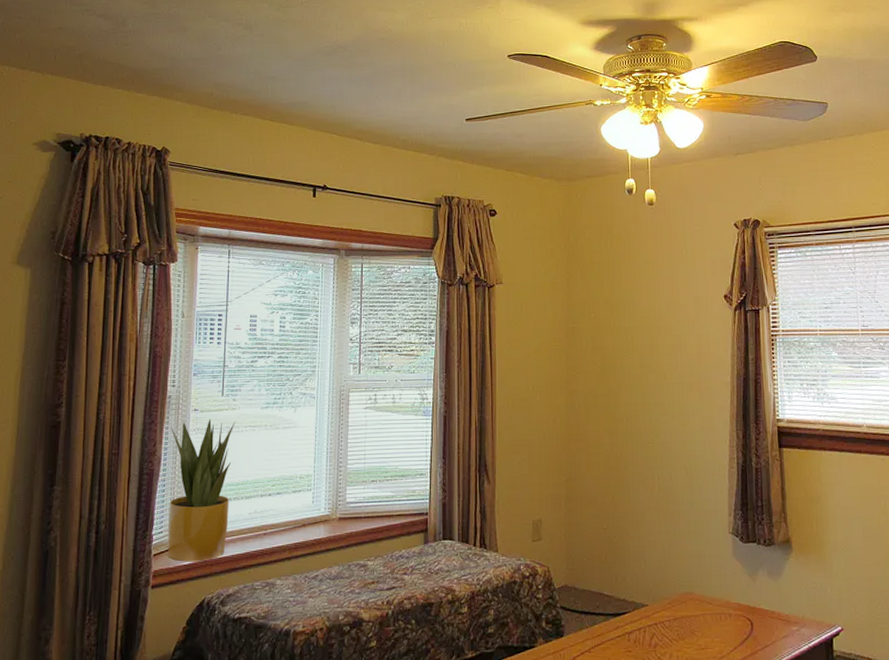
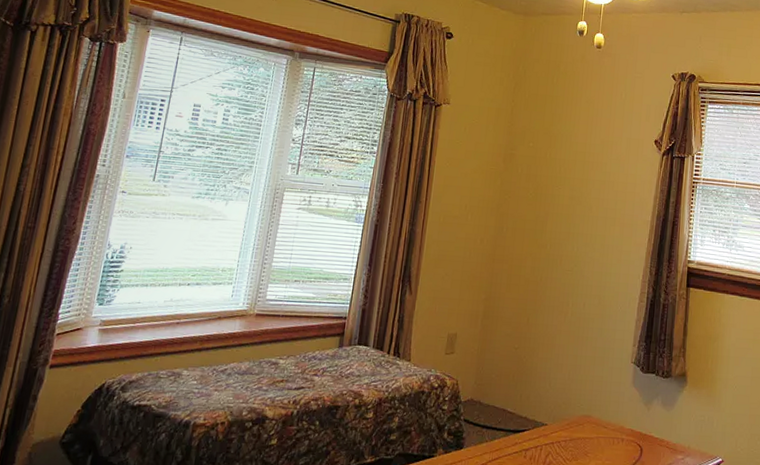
planter: present [167,419,236,562] -> none [72,203,164,345]

